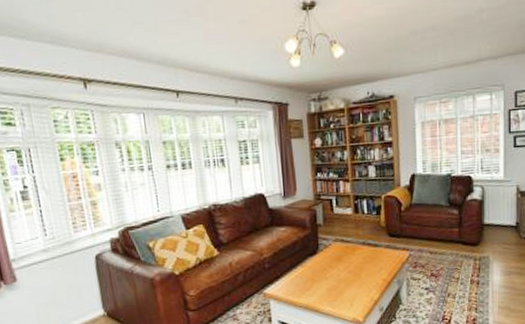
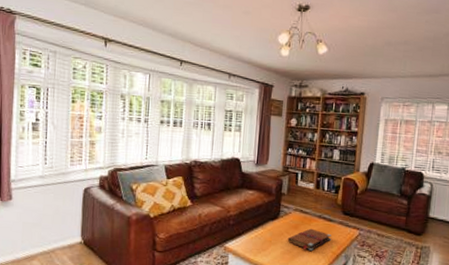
book: none [331,257,381,283] -> present [287,228,332,251]

